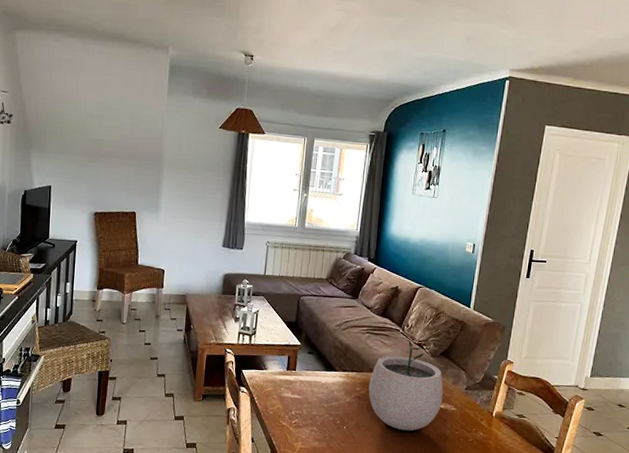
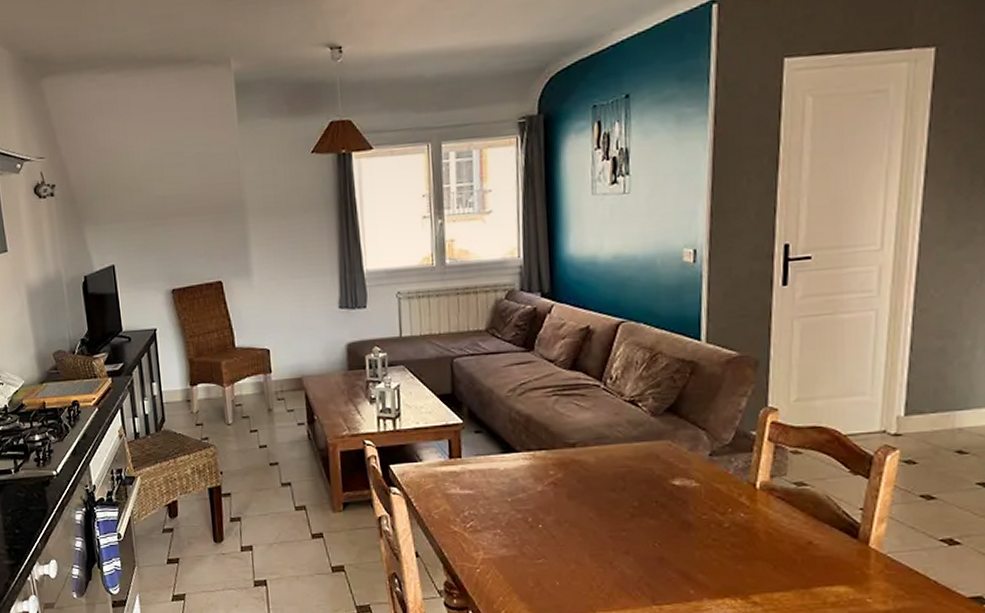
plant pot: present [368,340,443,431] -> none [566,397,677,522]

